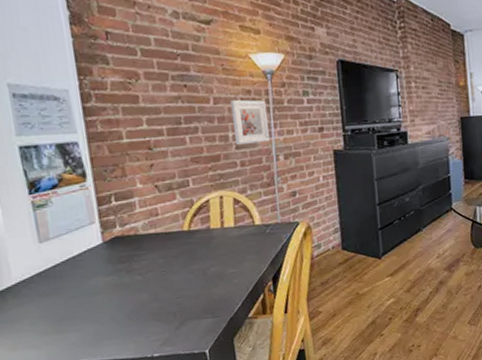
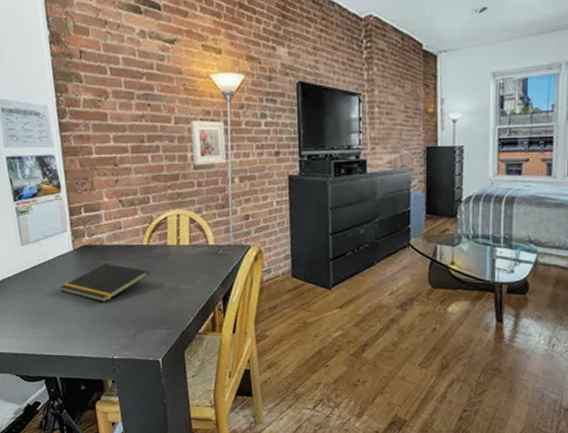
notepad: none [87,253,191,296] -> present [59,263,149,302]

